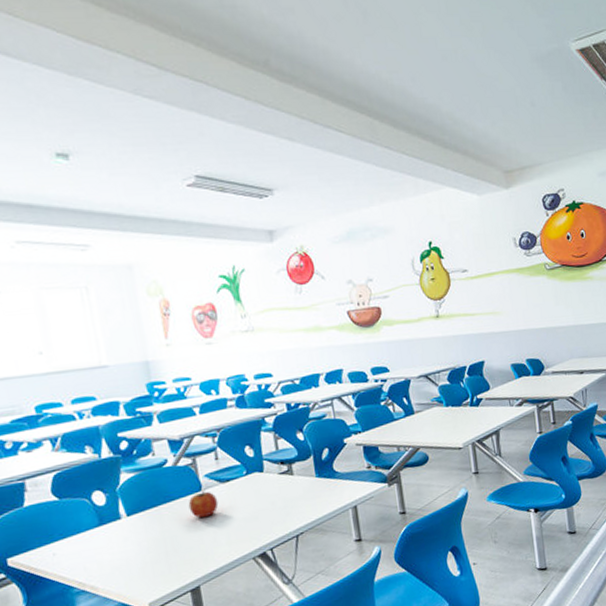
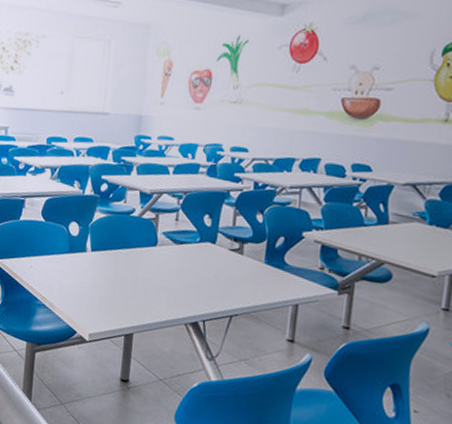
fruit: present [188,490,219,518] -> none [142,246,168,272]

